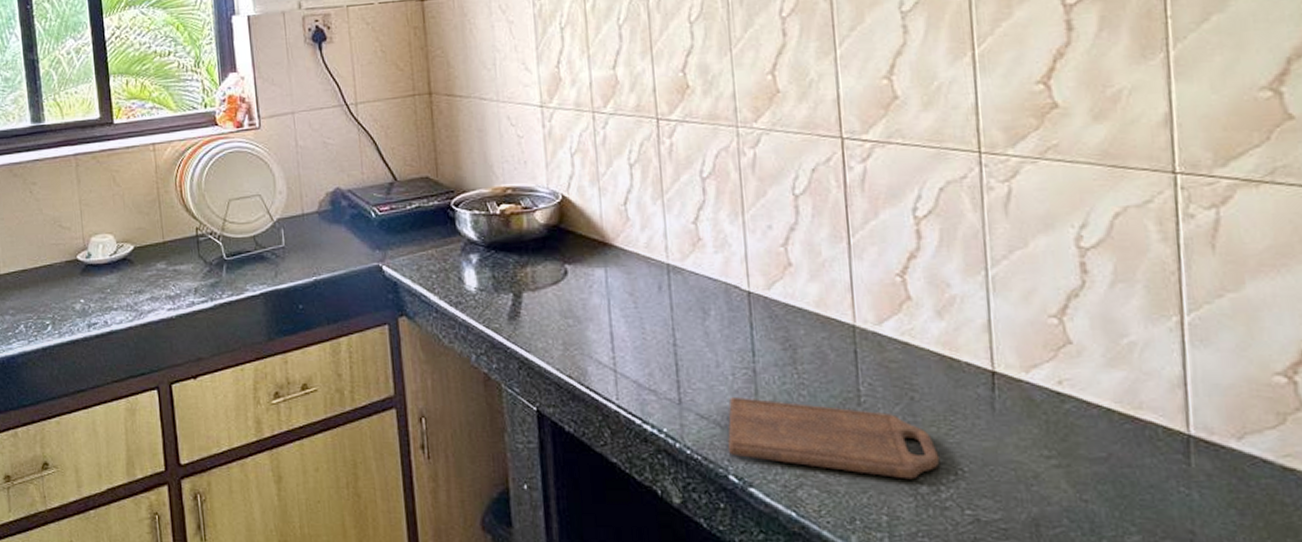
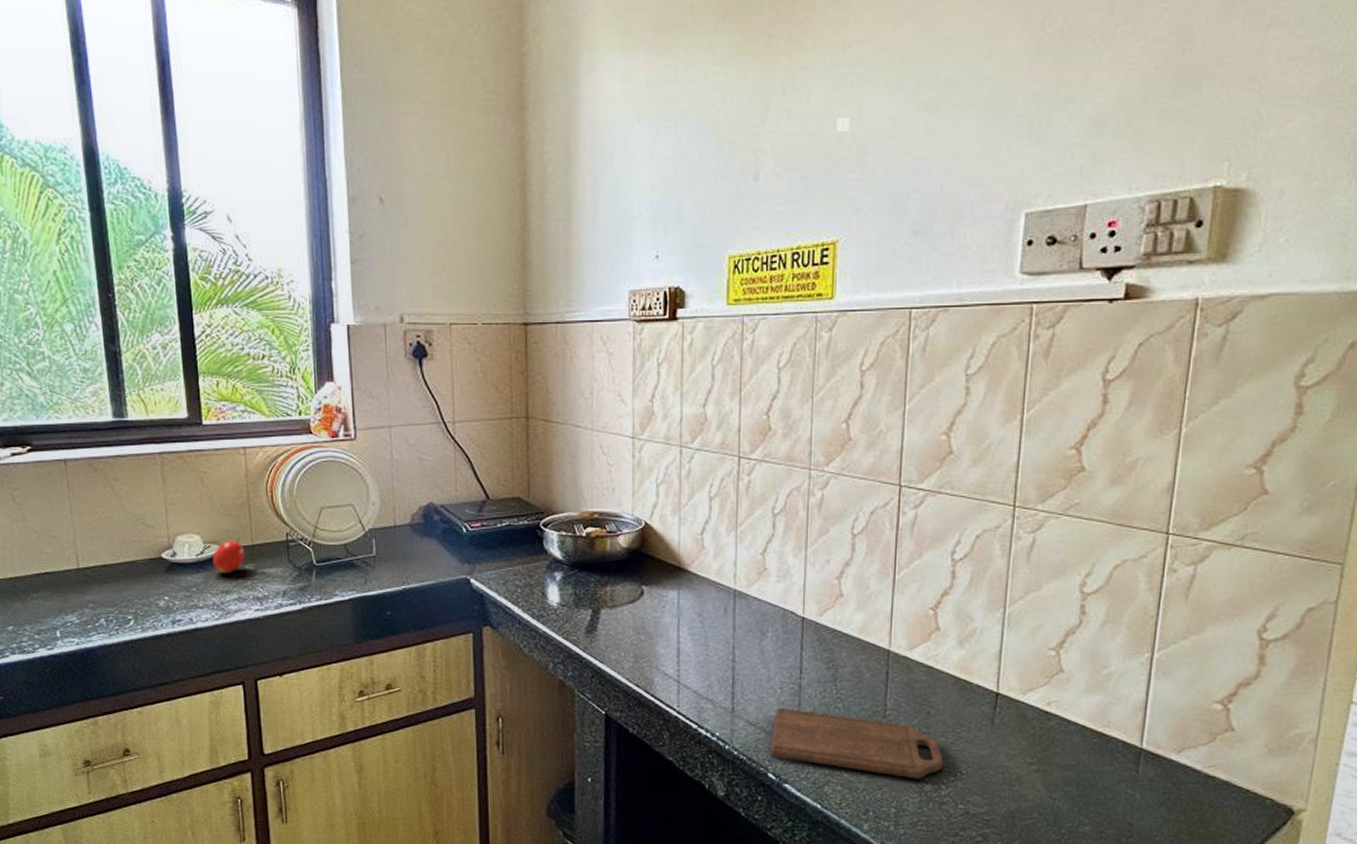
fruit: none [125,234,157,273] -> present [212,537,246,574]

